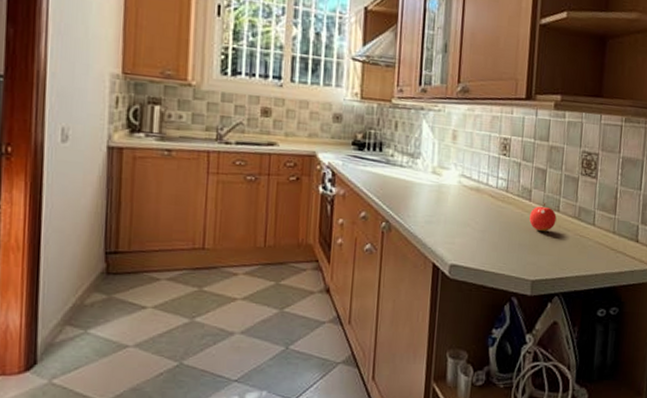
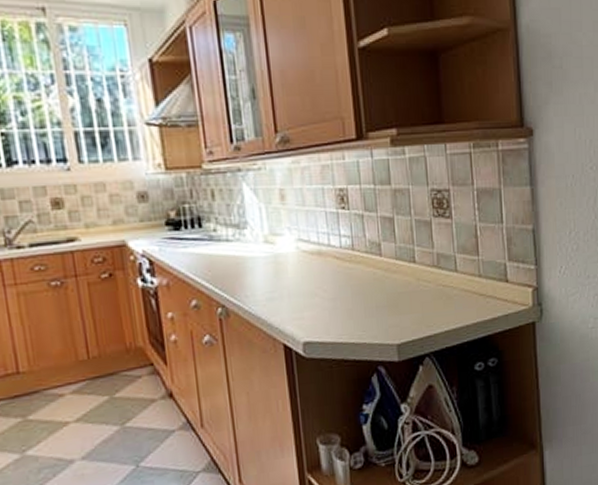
fruit: present [529,202,557,231] -> none [383,255,414,288]

